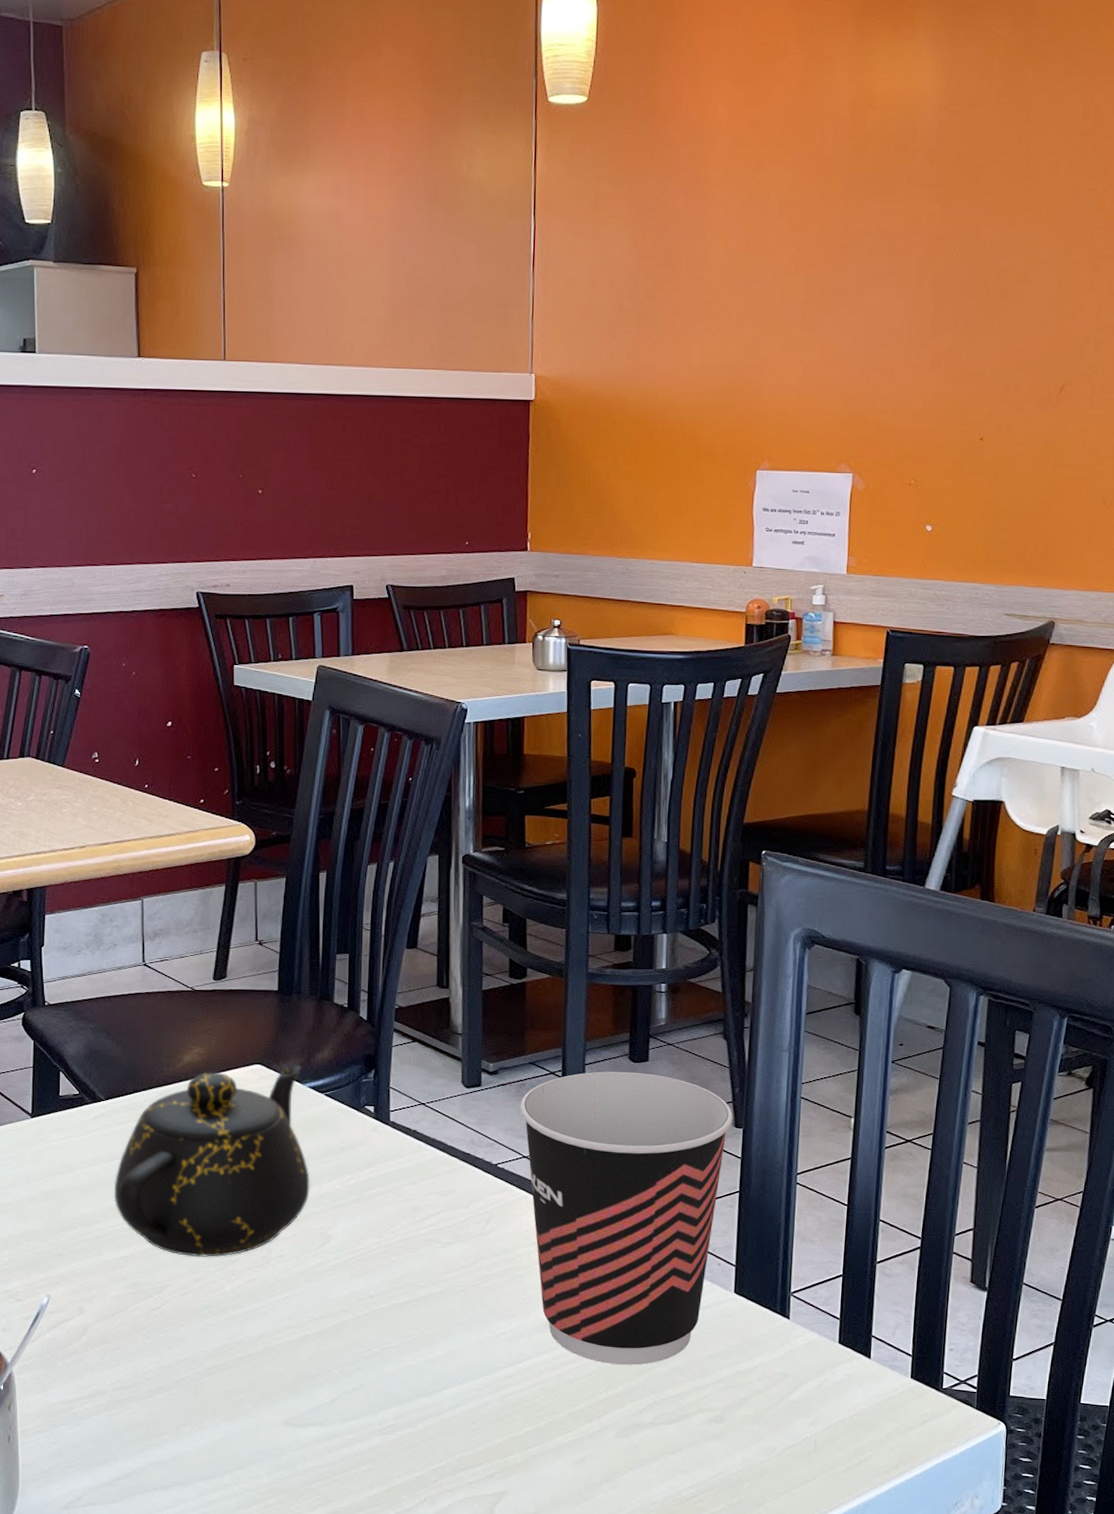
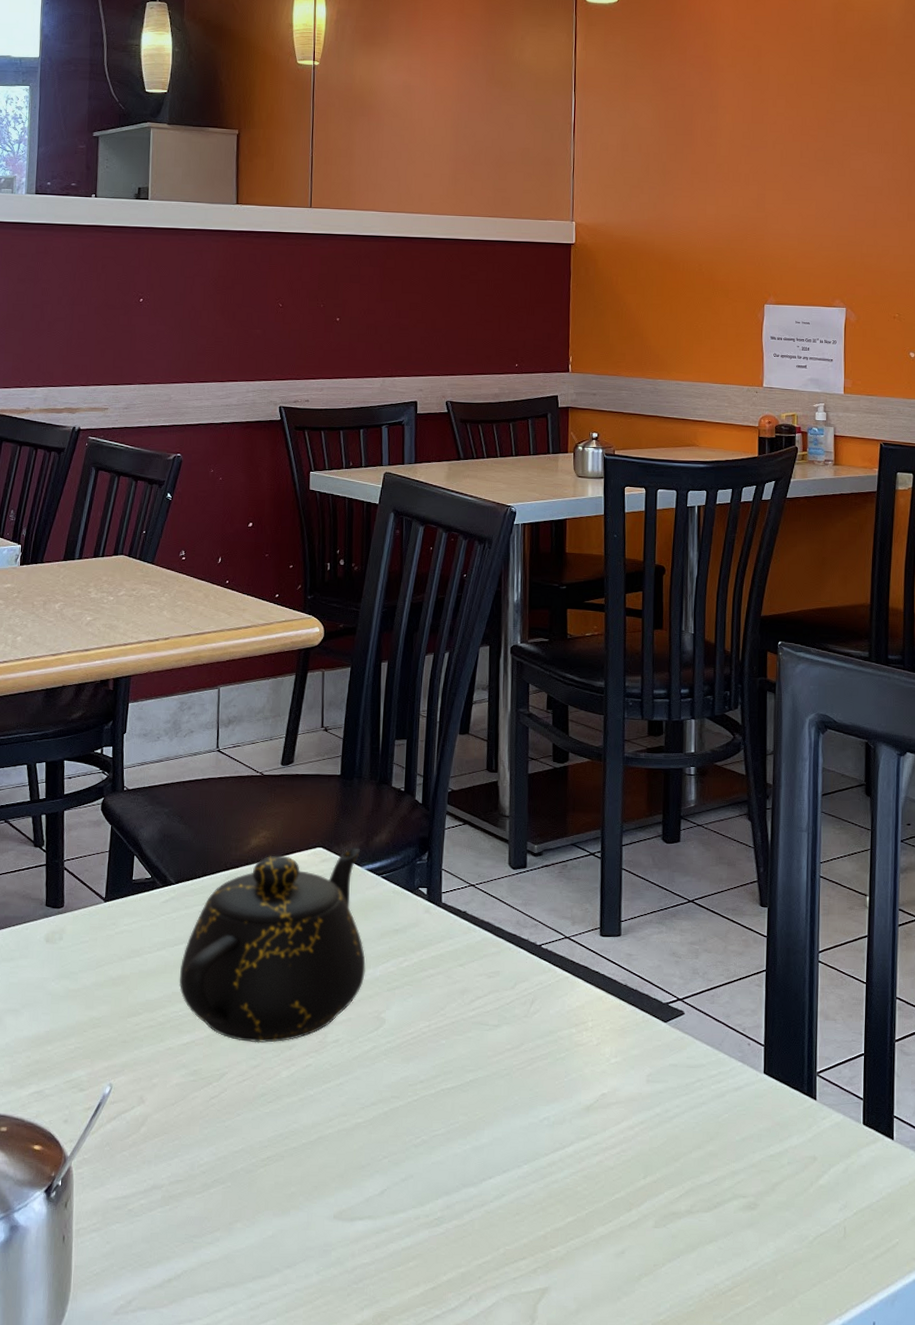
cup: present [520,1071,733,1365] -> none [562,852,759,1150]

